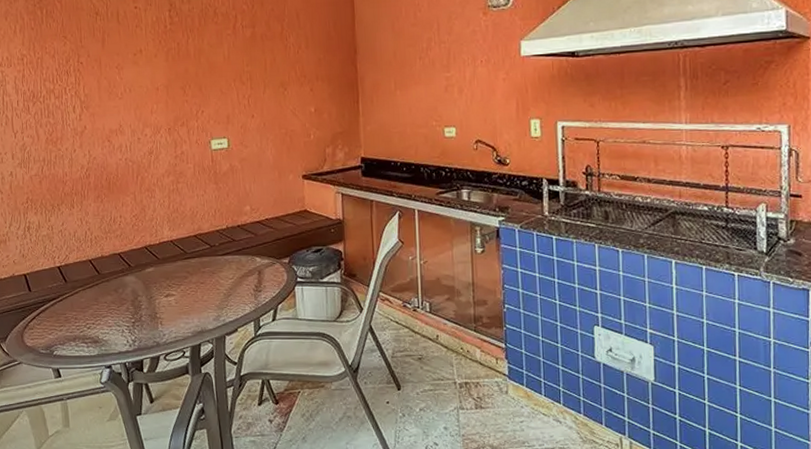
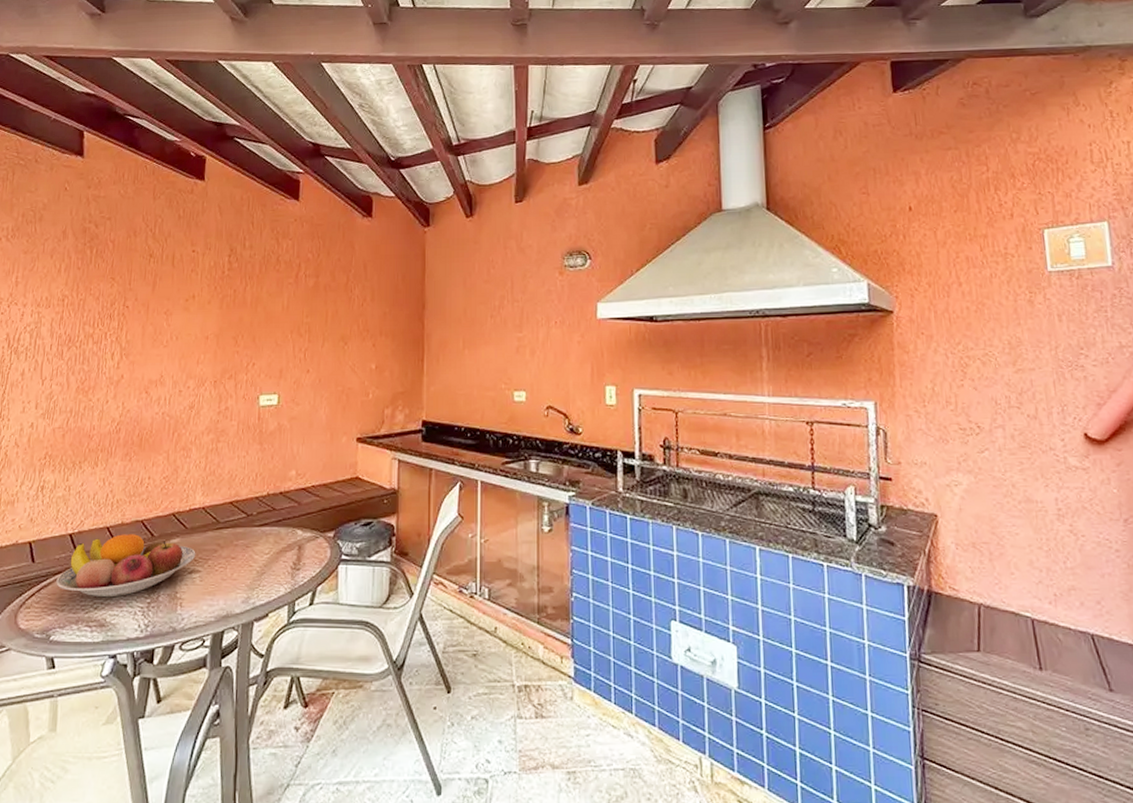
fruit bowl: none [52,265,170,319] -> present [56,534,196,598]

